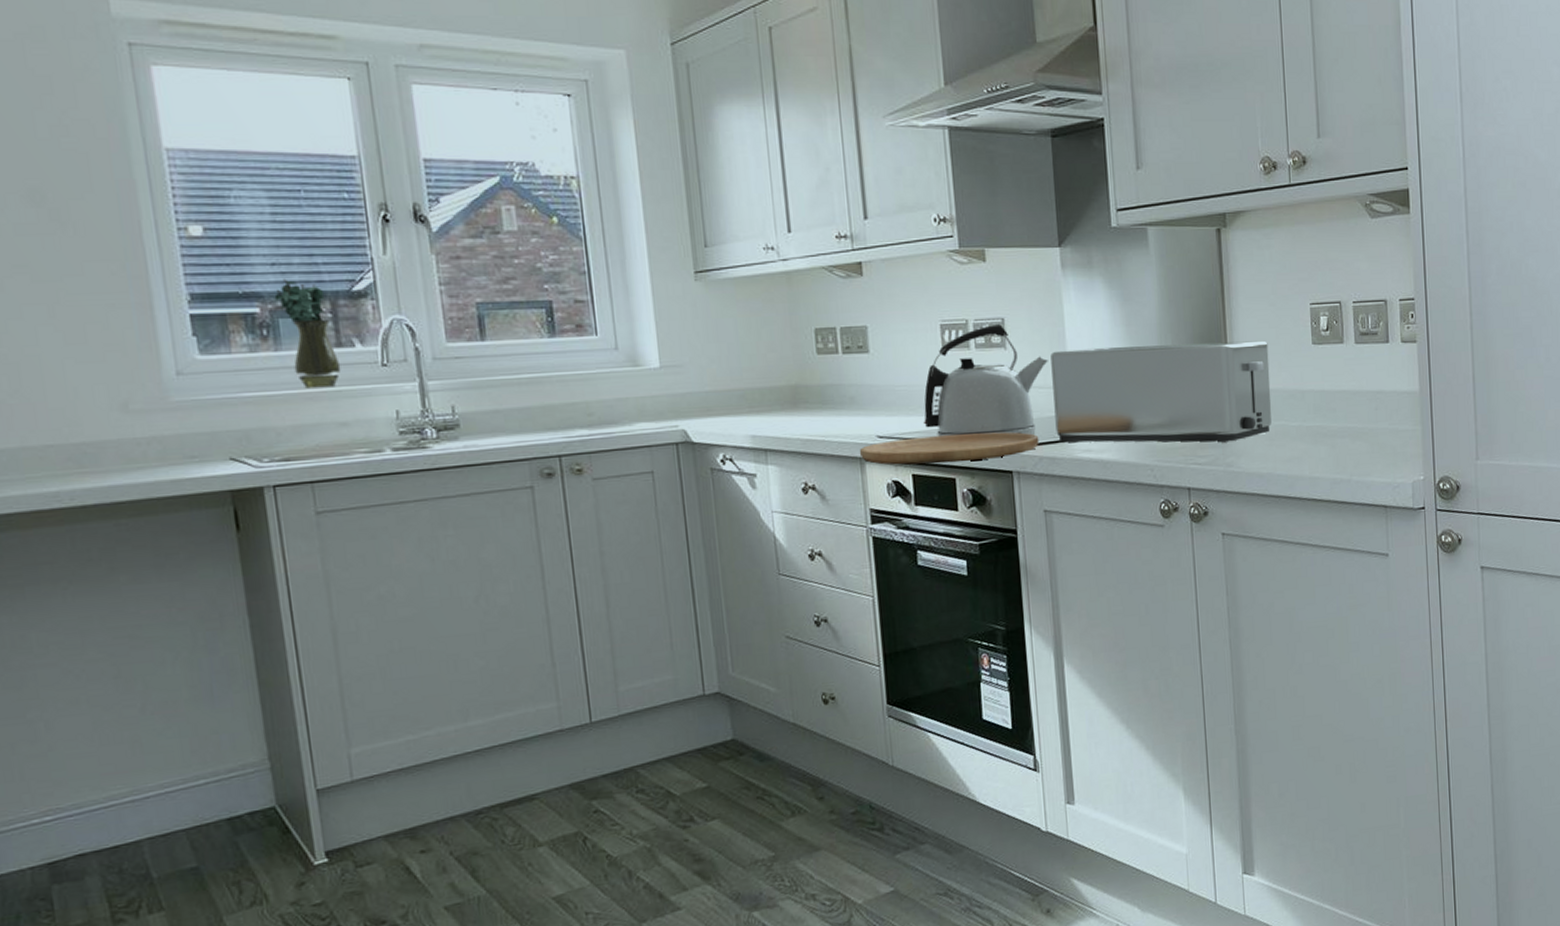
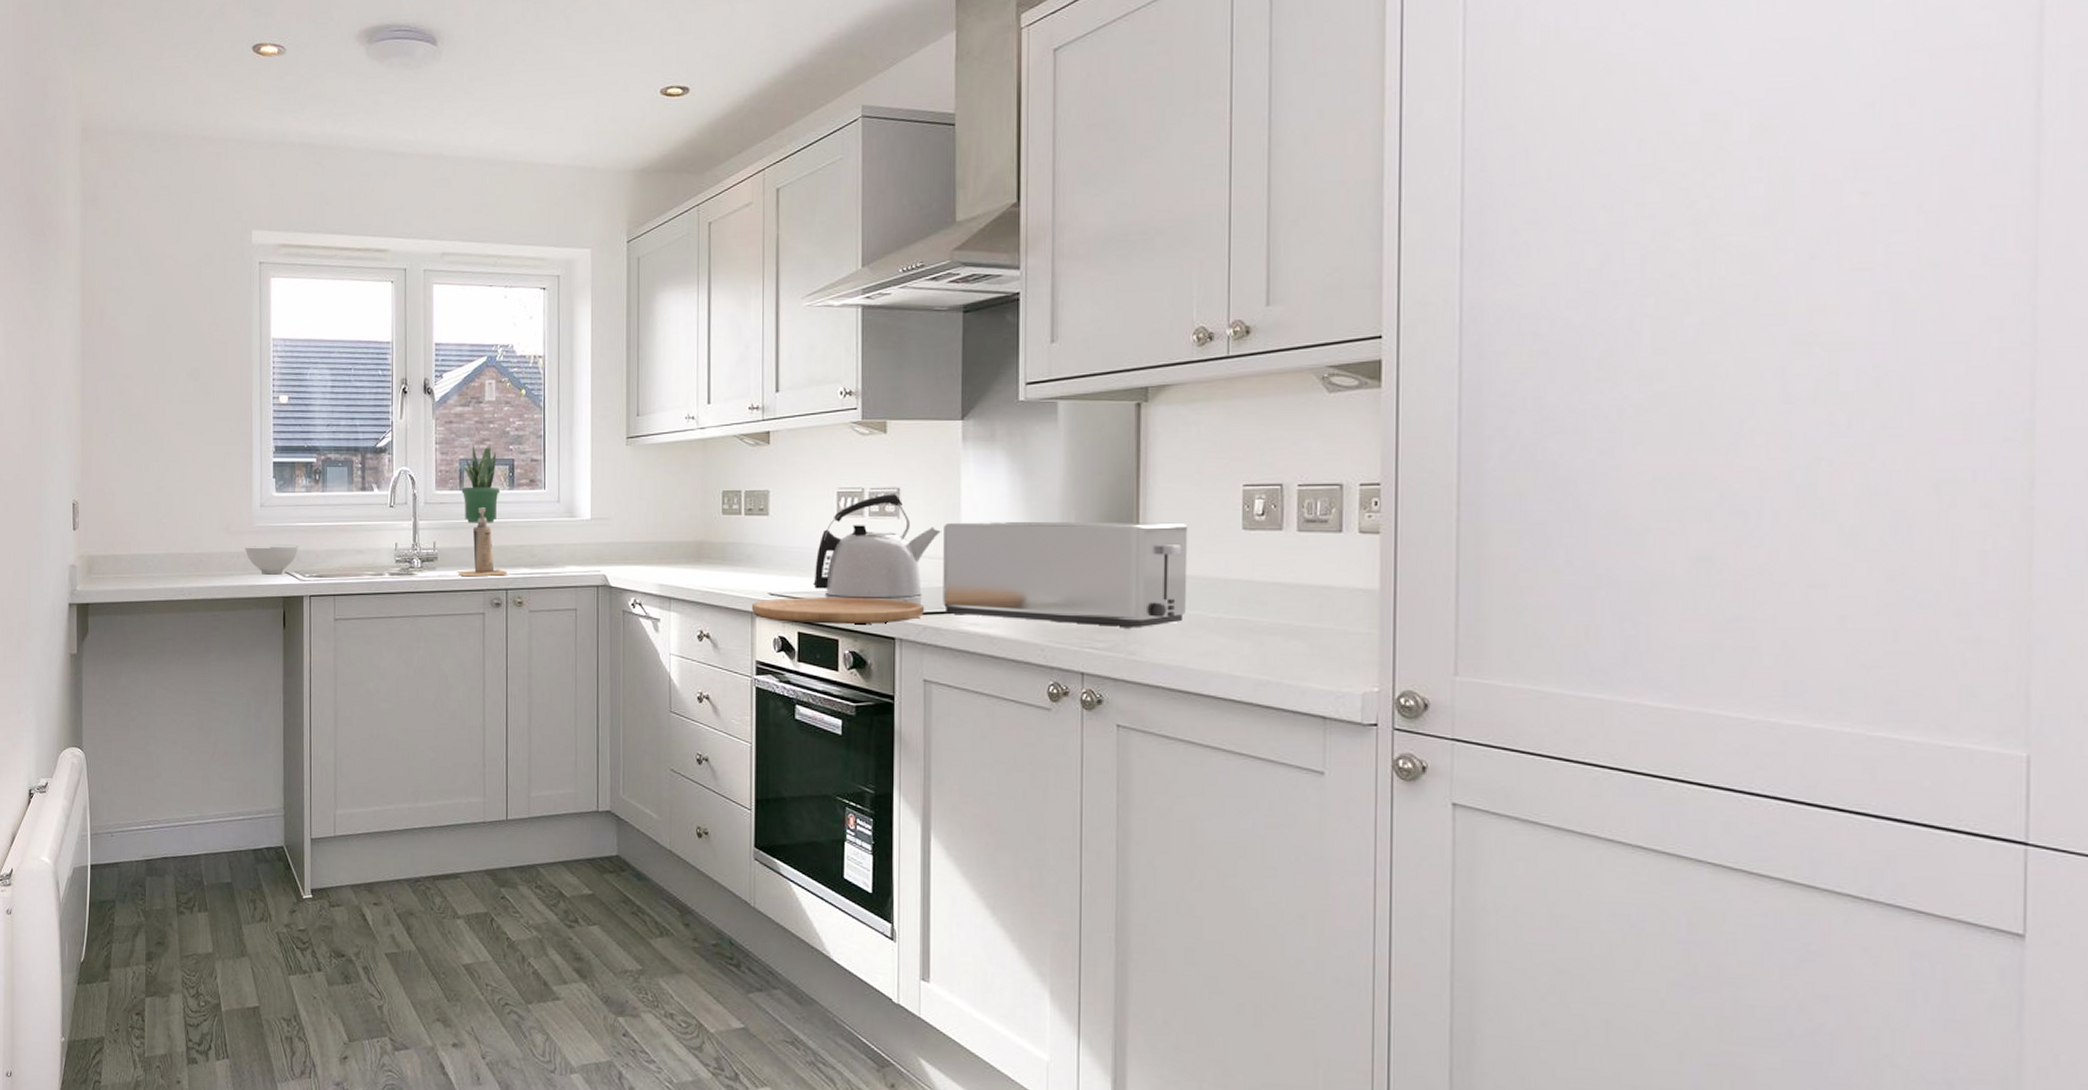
bowl: none [157,421,248,464] -> present [245,544,299,575]
vase: present [274,278,342,389] -> none [326,436,363,522]
planter: none [482,284,538,380] -> present [461,444,500,523]
soap dispenser: none [489,360,558,446] -> present [457,507,507,577]

